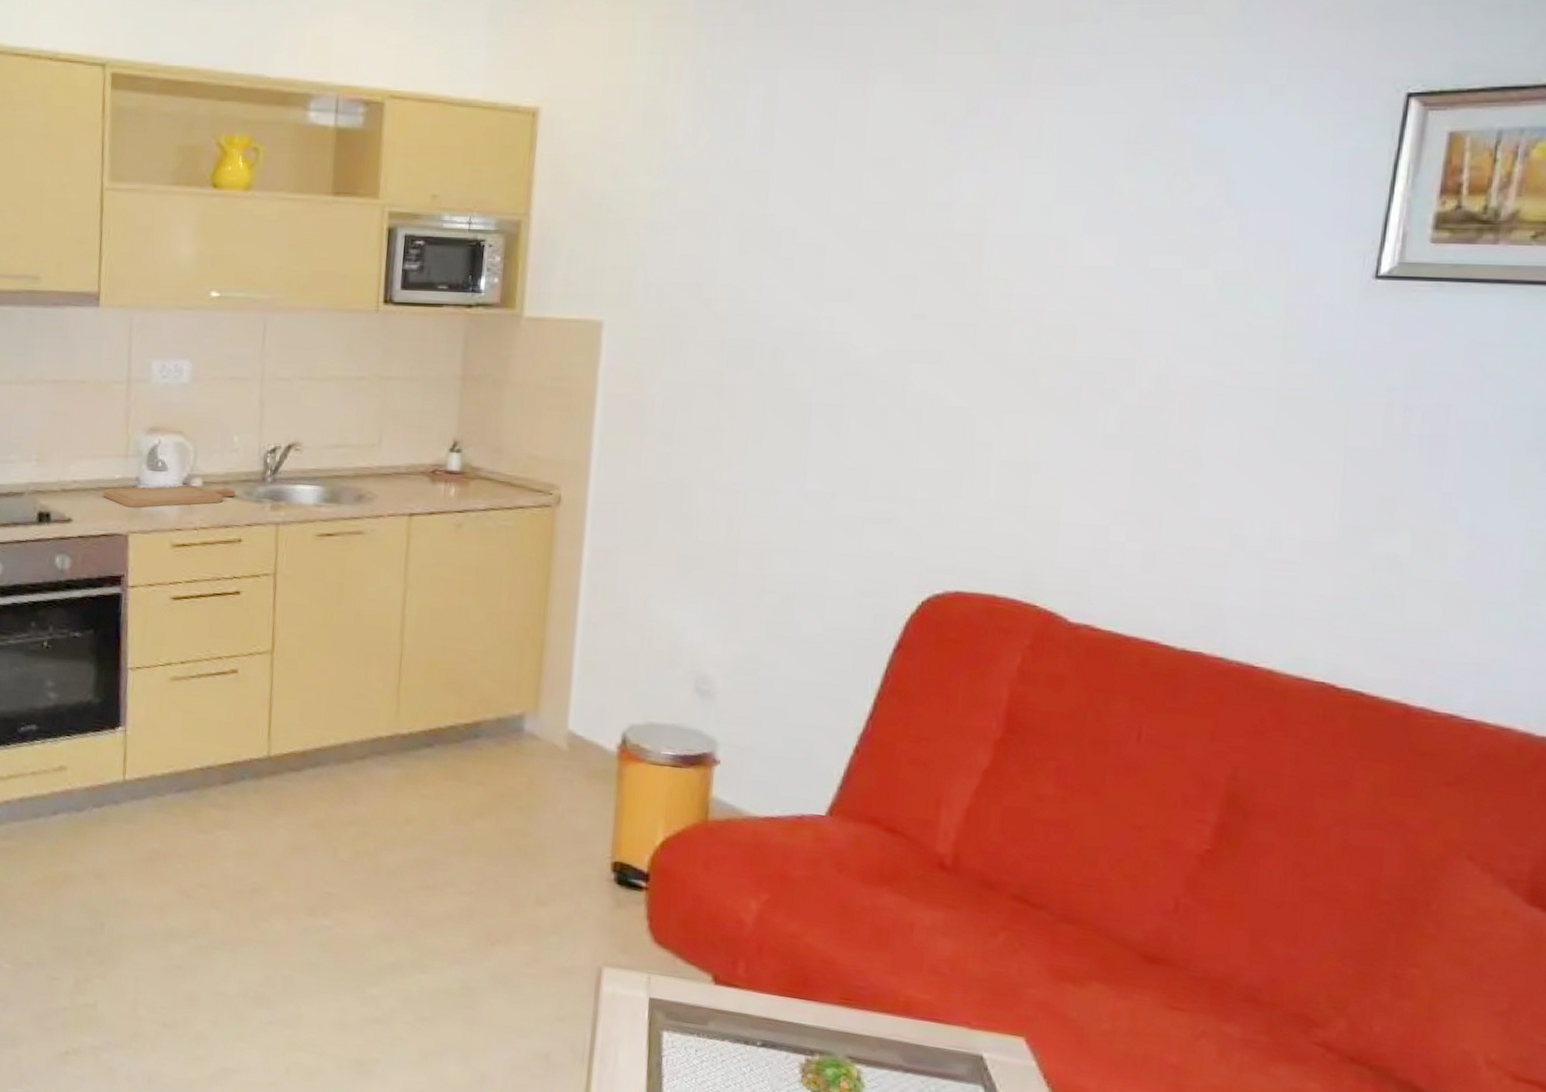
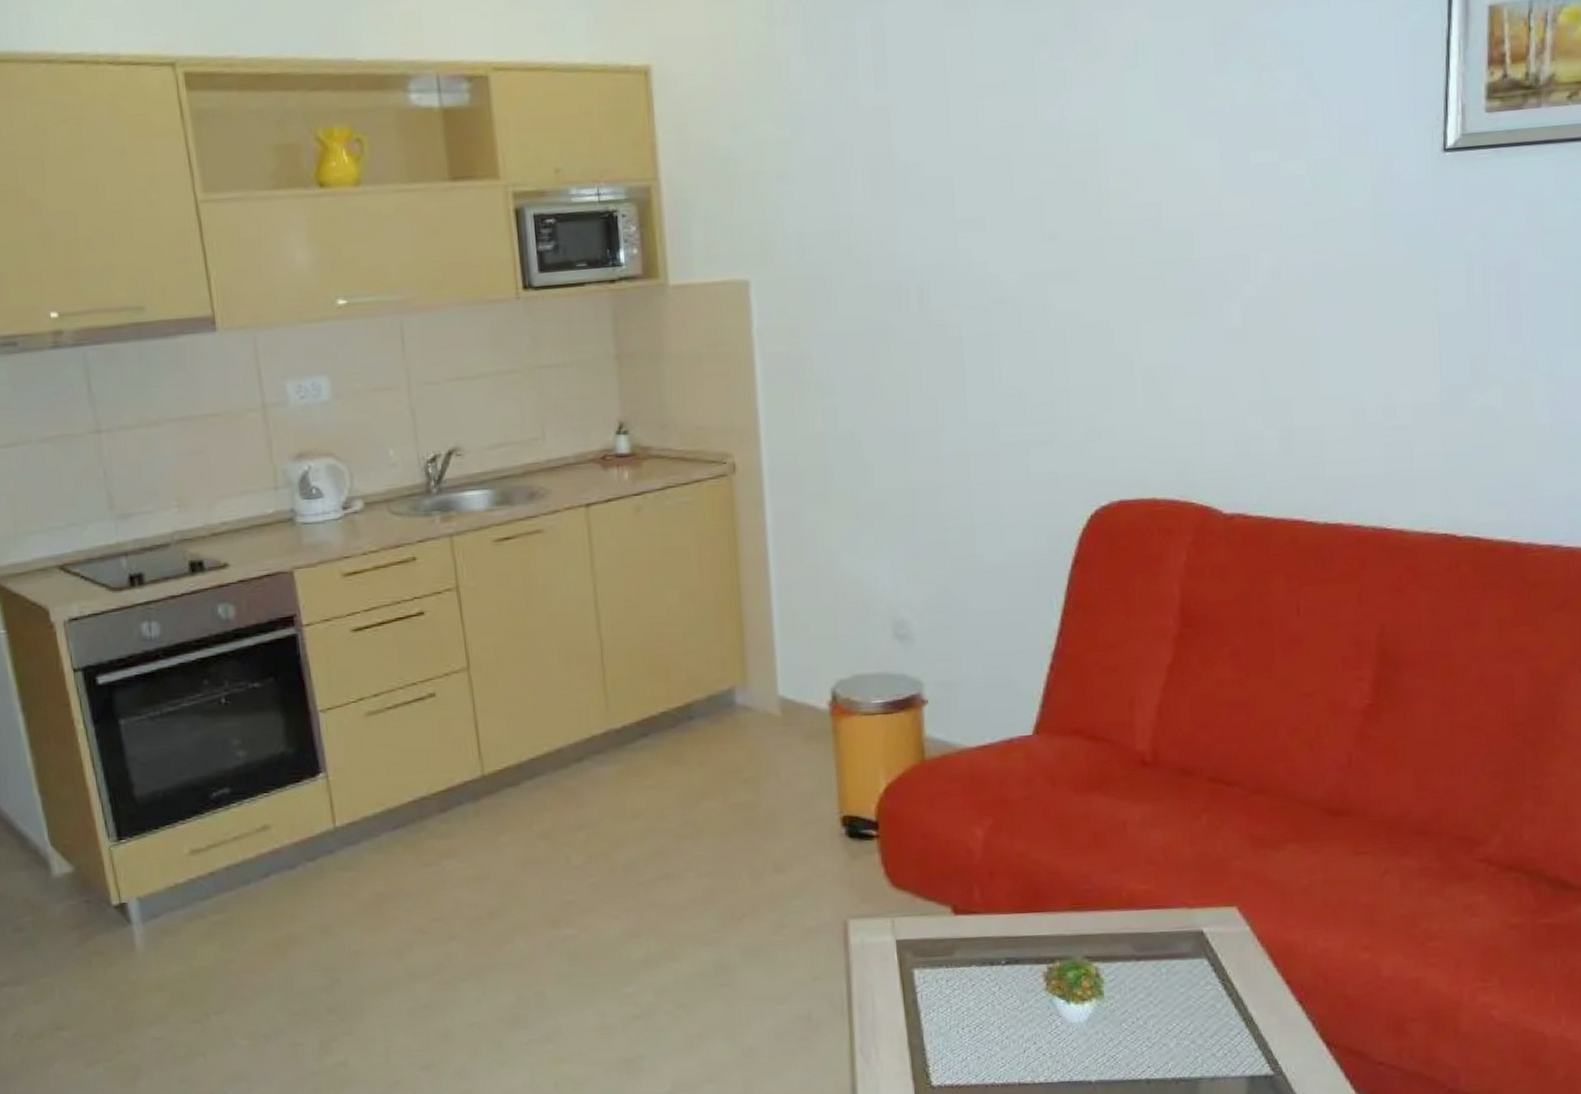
chopping board: present [103,484,236,509] -> none [257,505,402,543]

